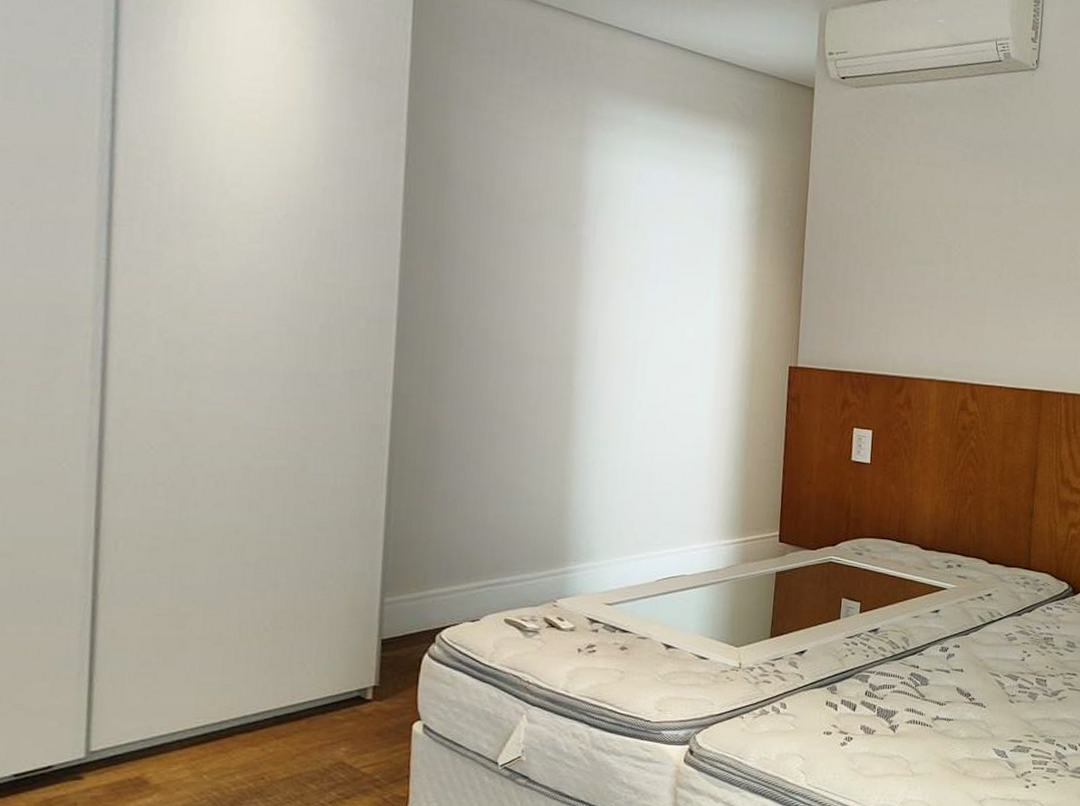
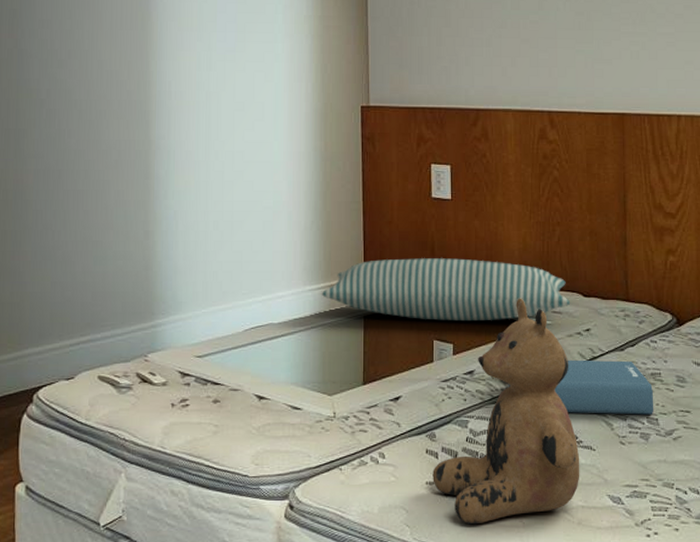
pillow: none [735,518,976,582] -> present [321,258,571,322]
teddy bear: none [830,561,971,773] -> present [433,298,580,525]
hardback book: none [909,622,1044,676] -> present [508,359,654,415]

